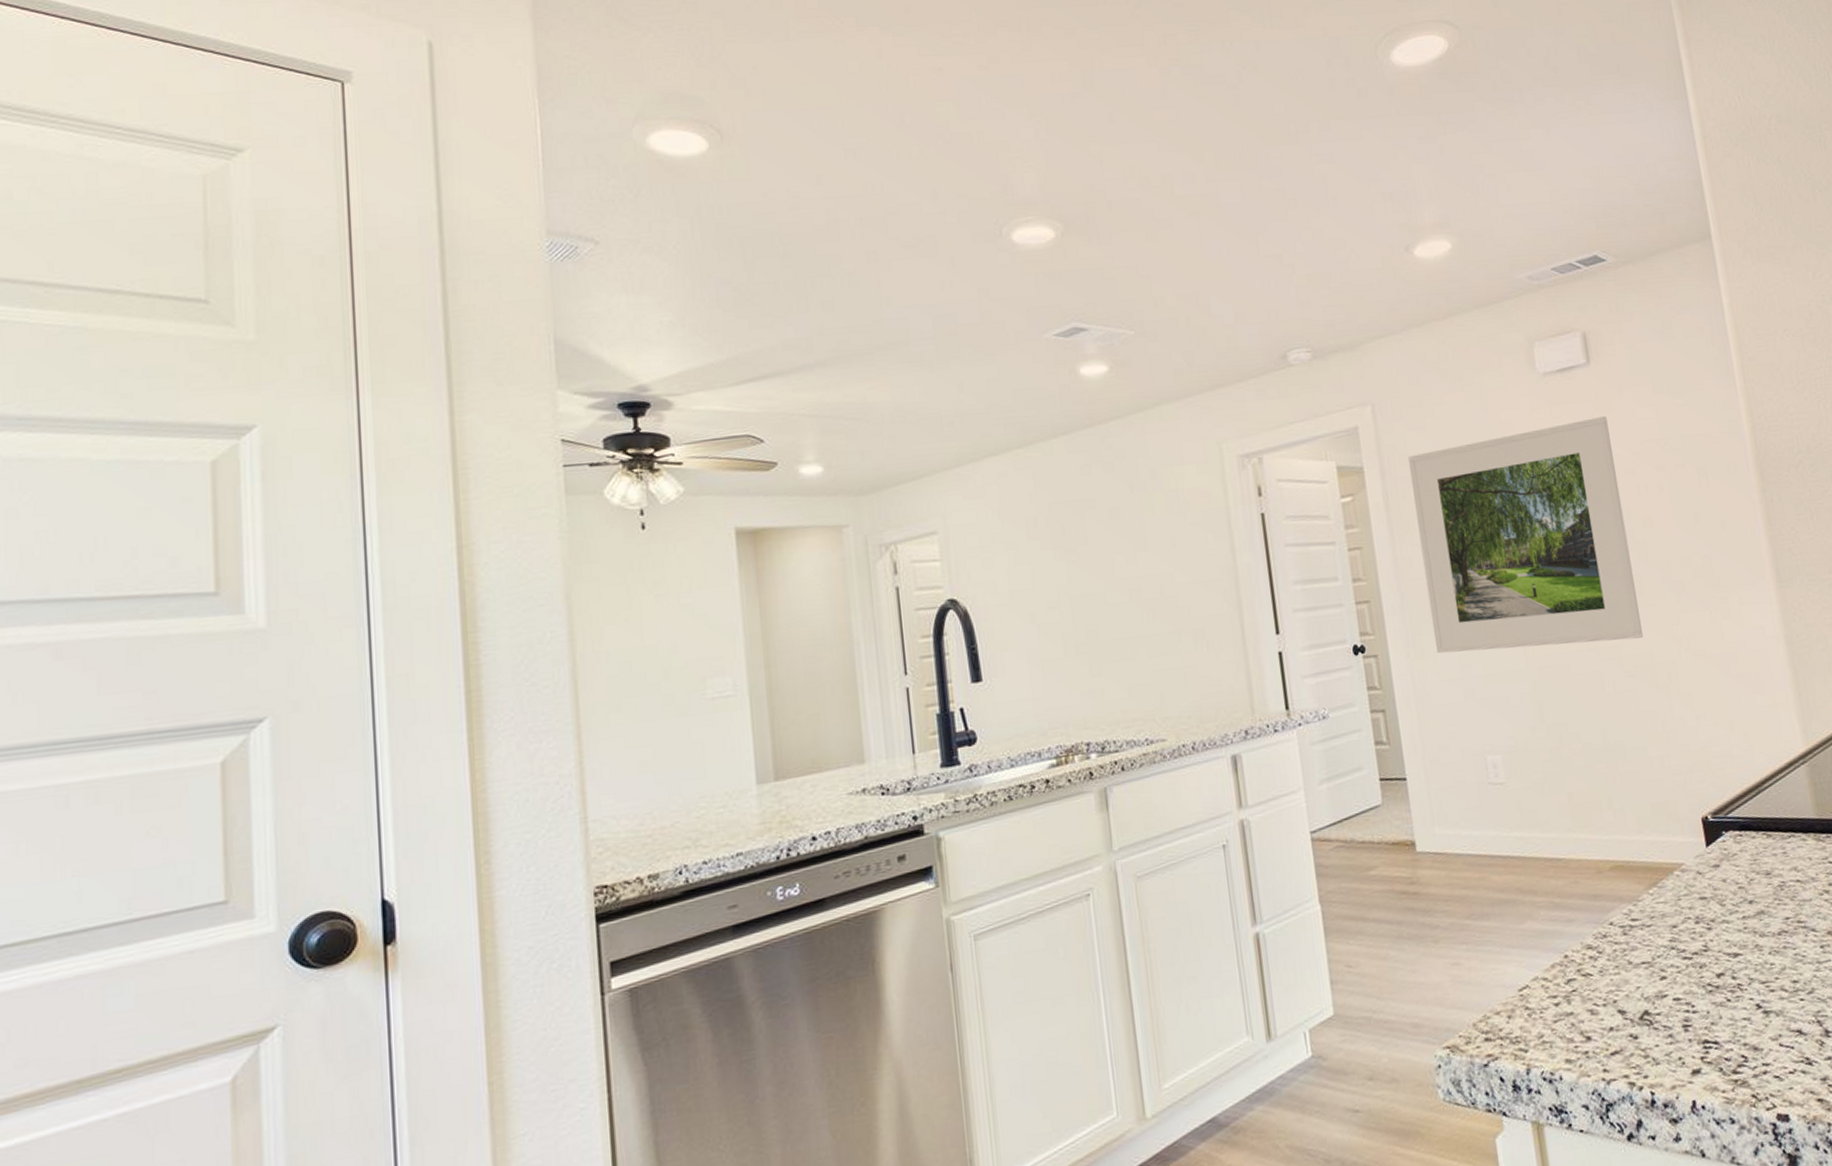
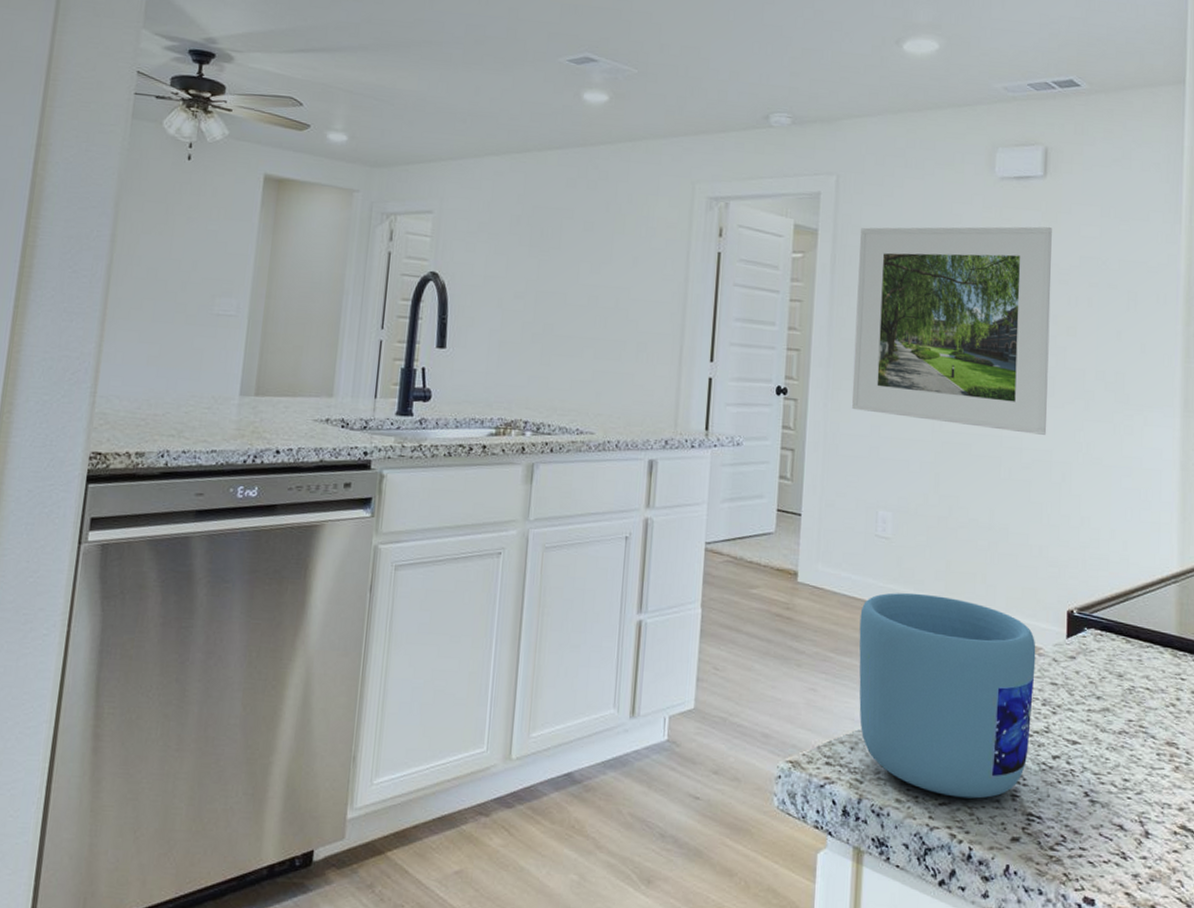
mug: none [1489,831,1692,1044] -> present [859,592,1036,799]

